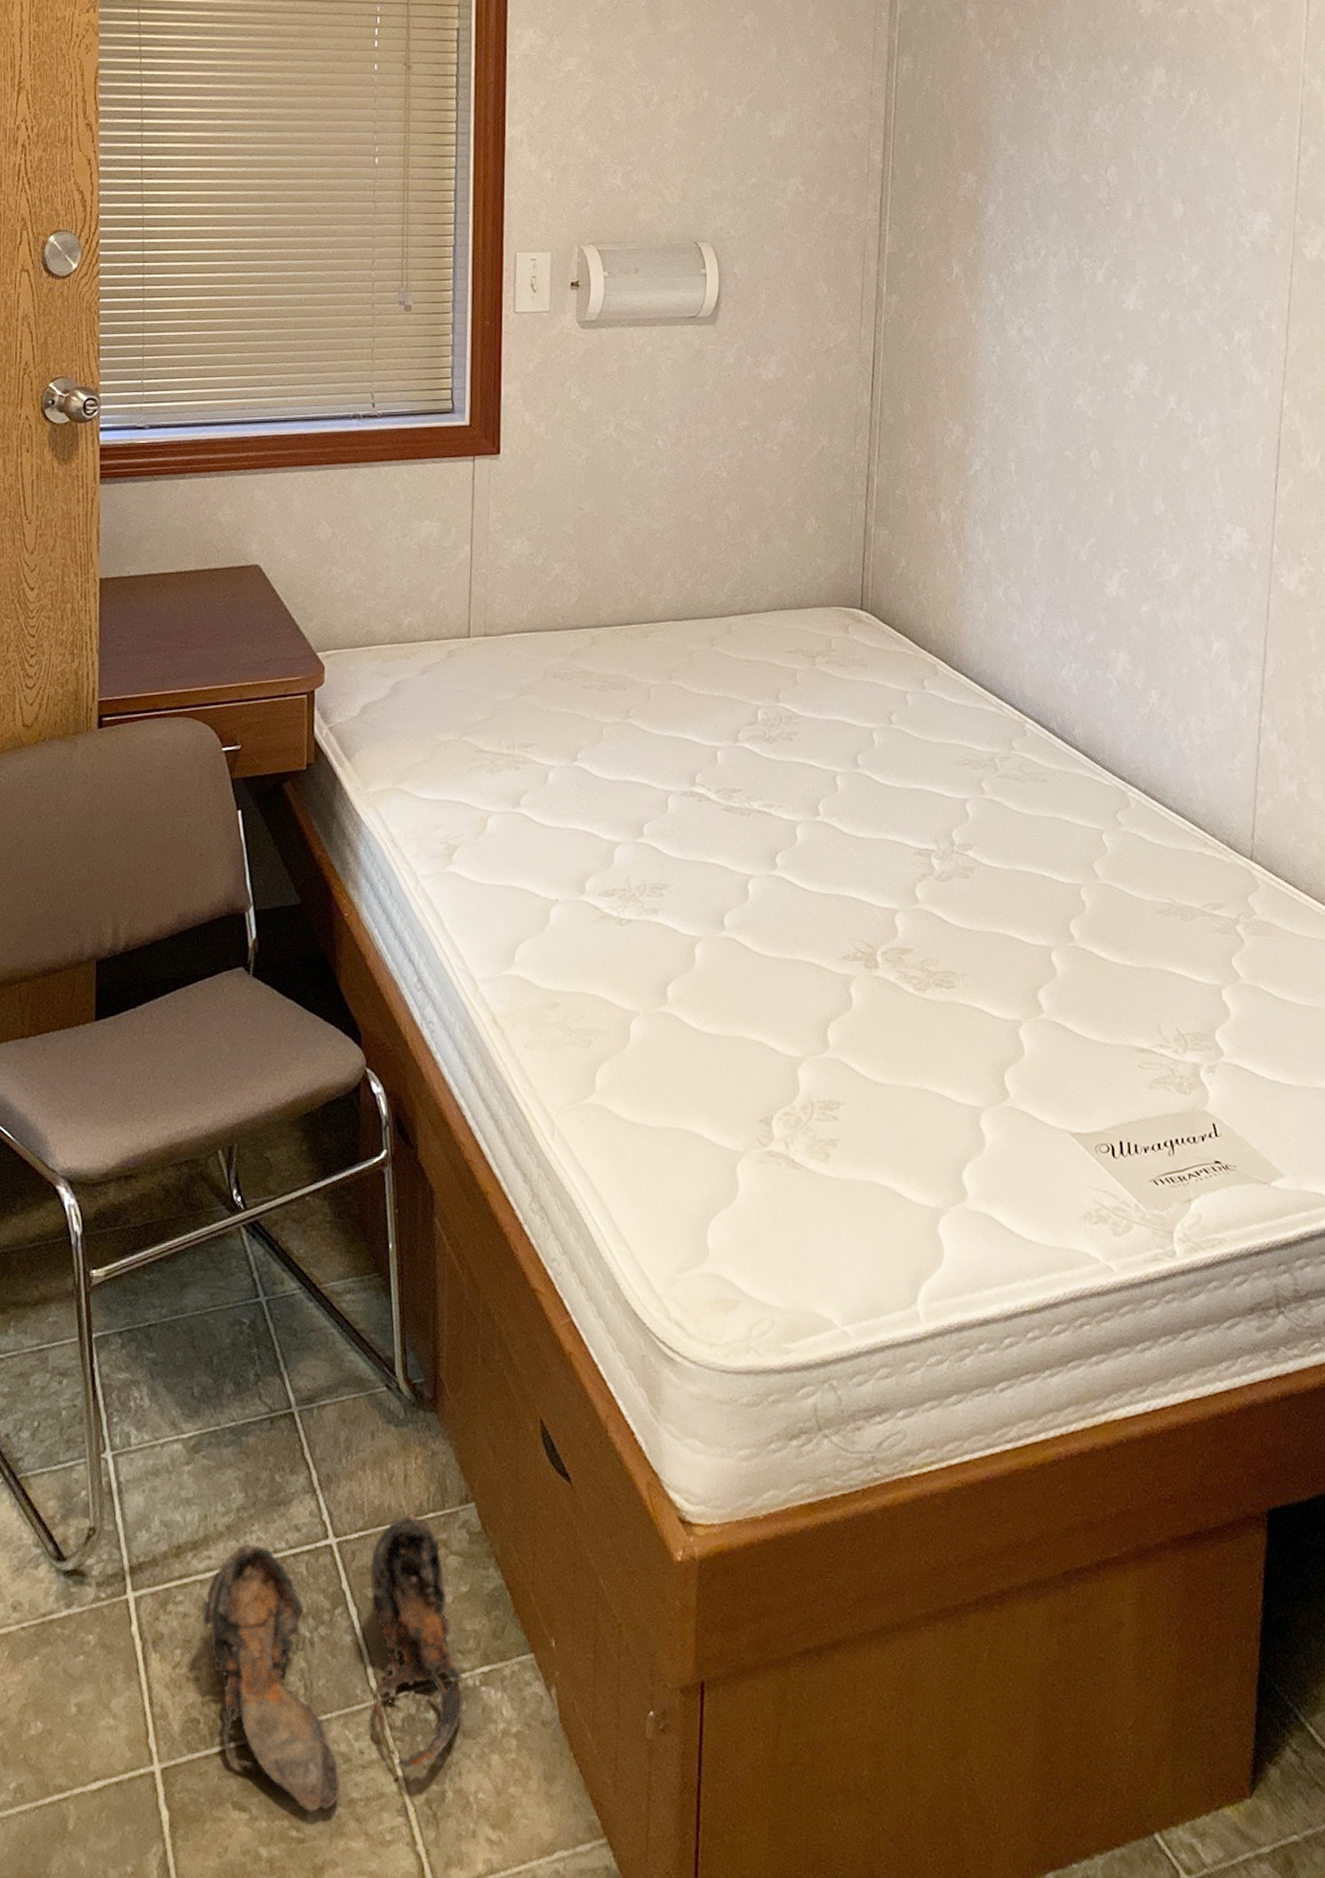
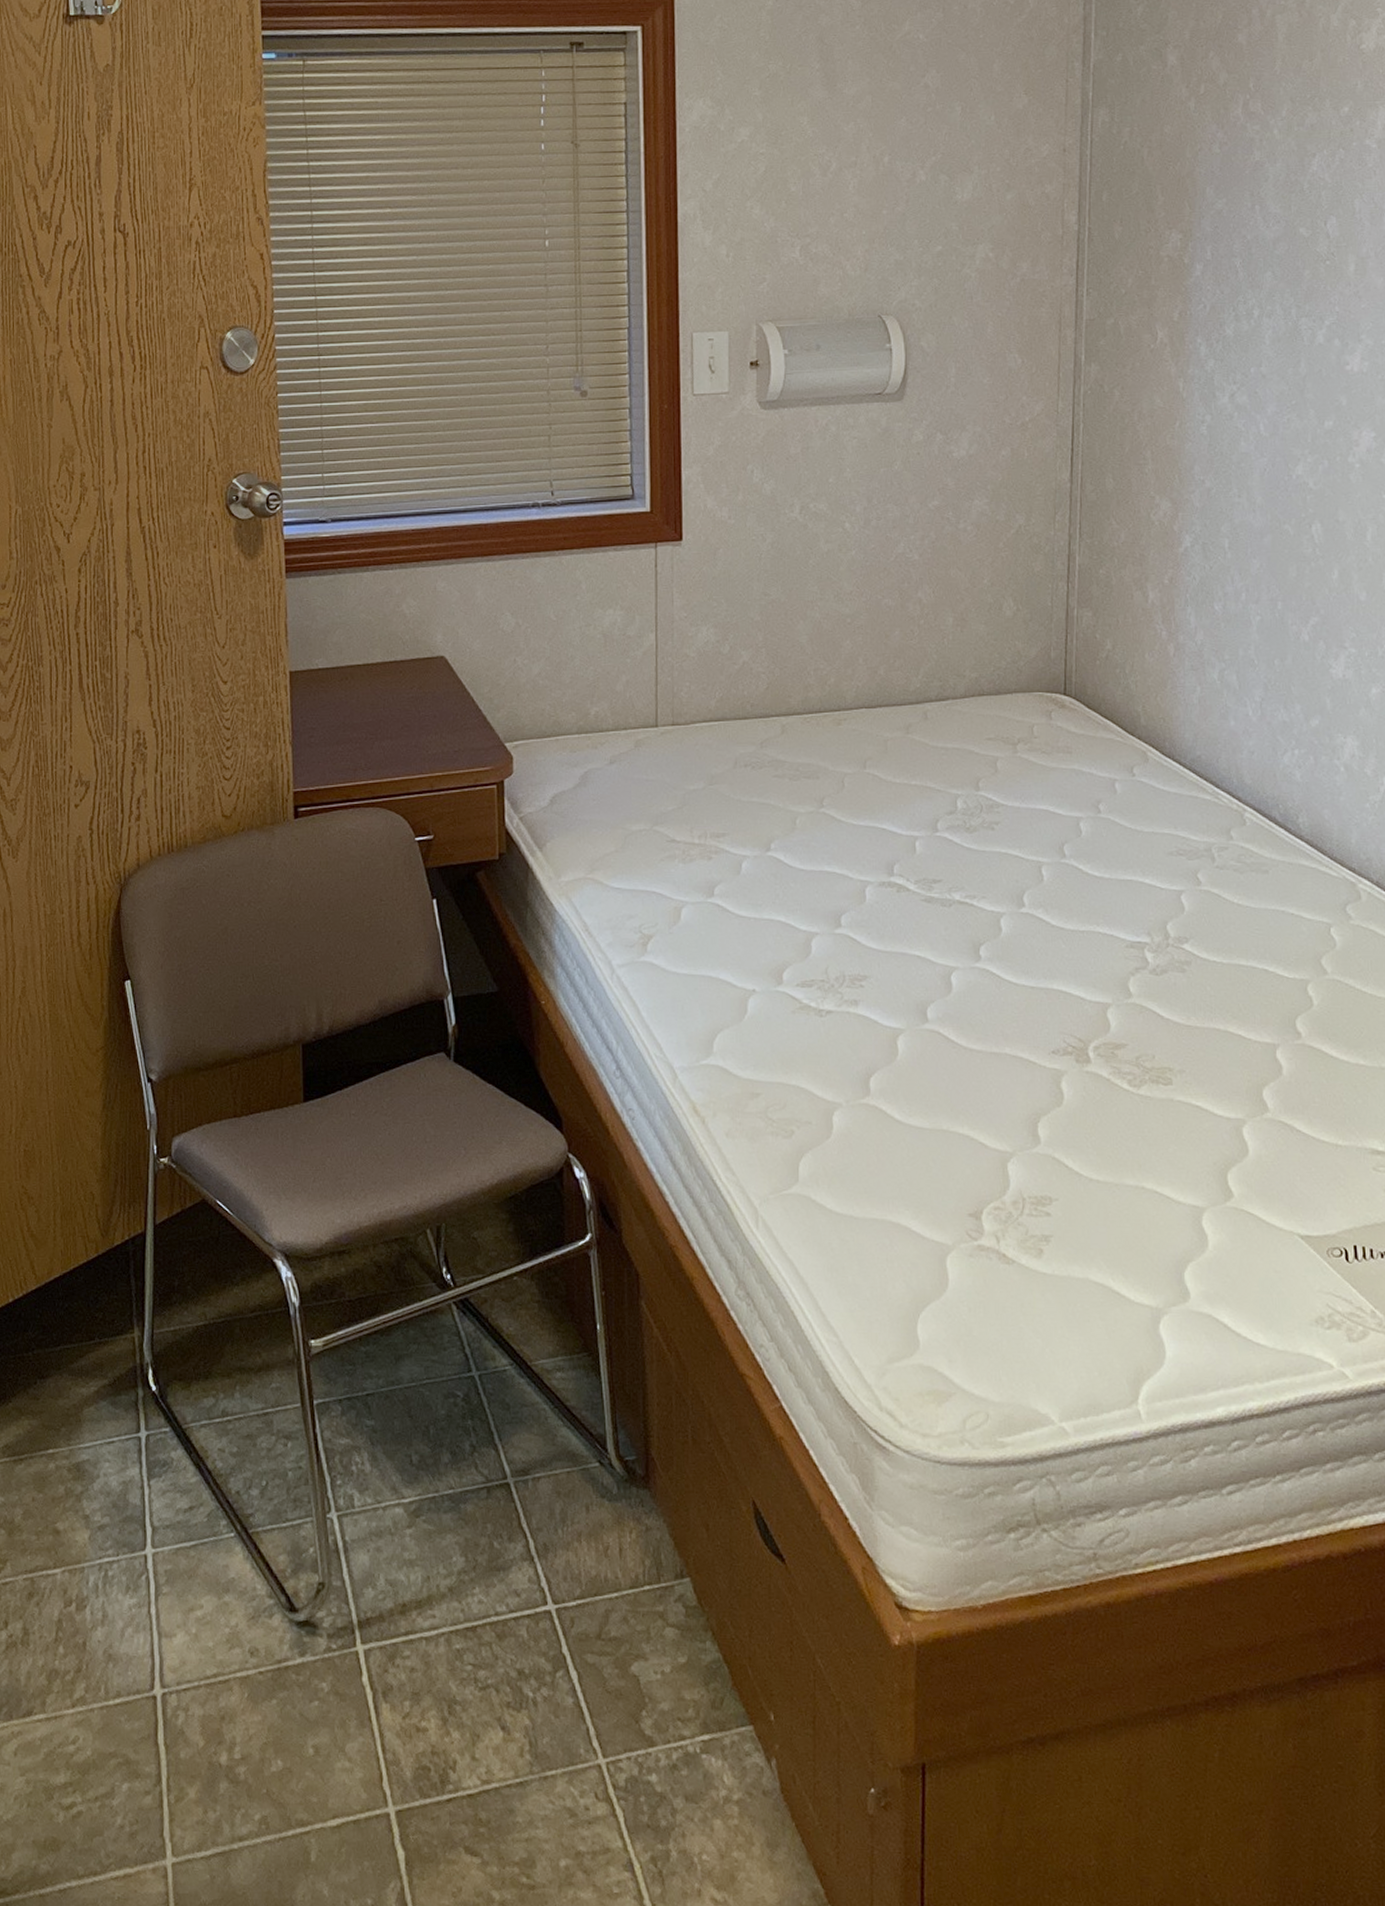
shoes: present [201,1515,464,1812] -> none [428,1586,685,1862]

